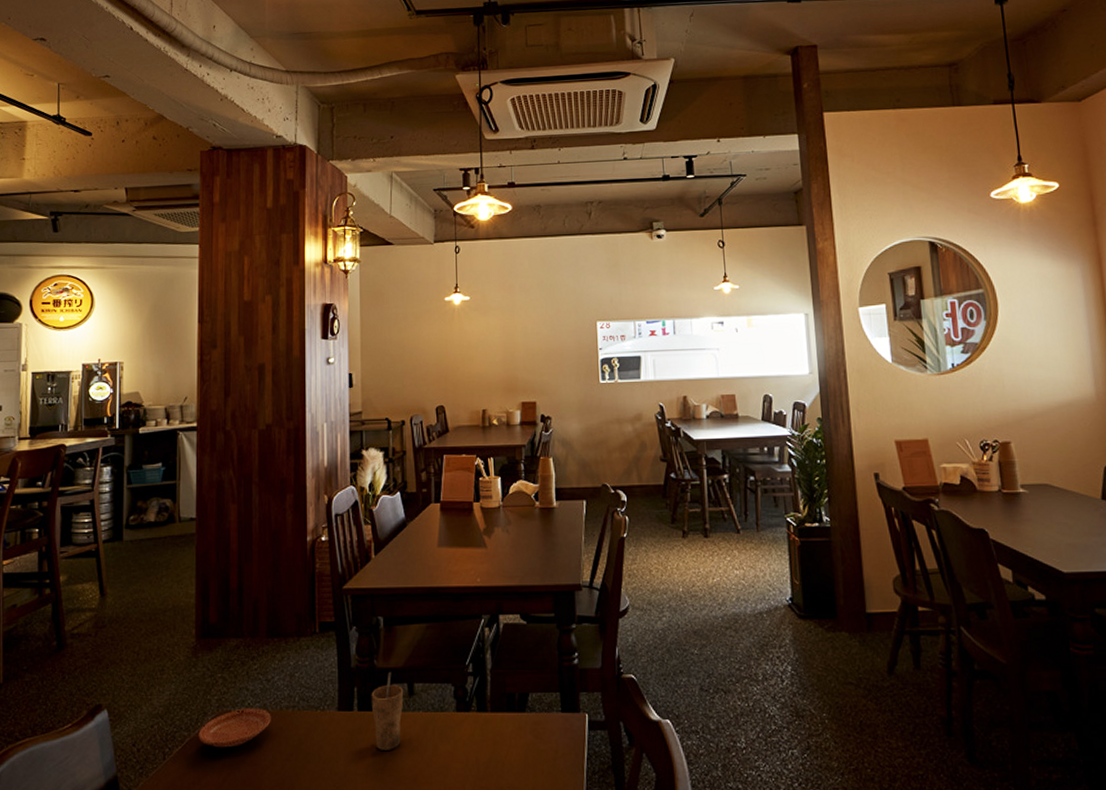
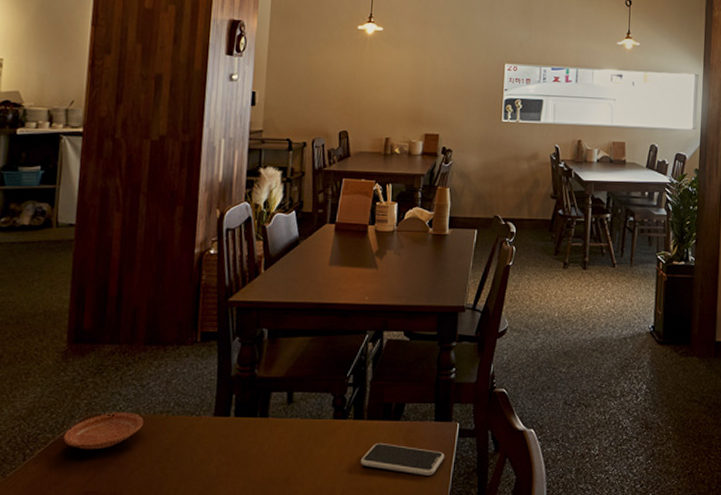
cup: present [371,671,404,750] -> none [248,380,283,454]
smartphone: none [488,737,575,773] -> present [360,442,444,475]

